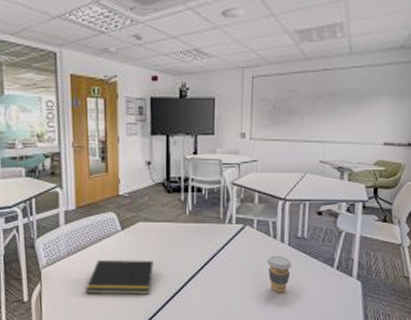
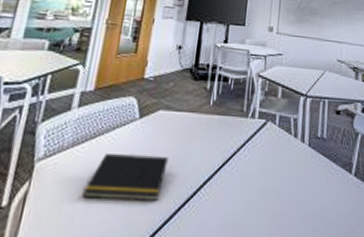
coffee cup: present [266,255,293,293] -> none [286,156,312,203]

